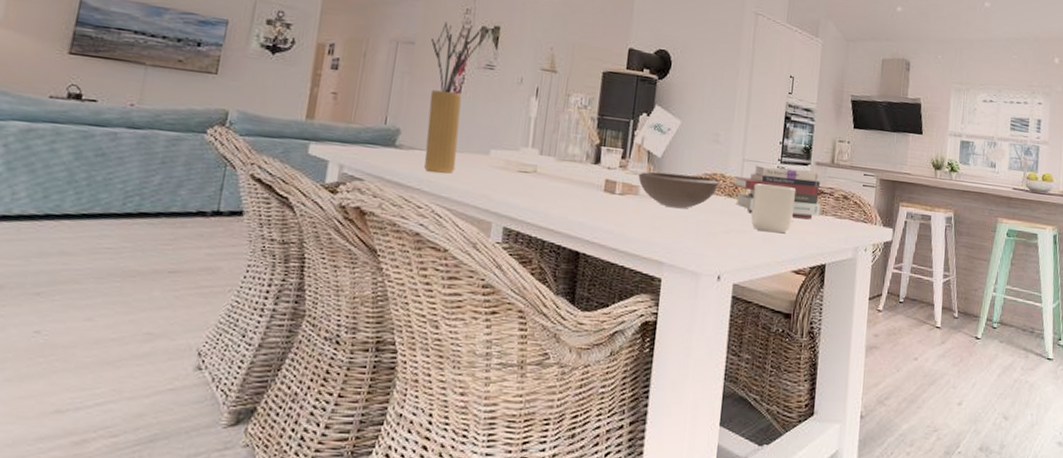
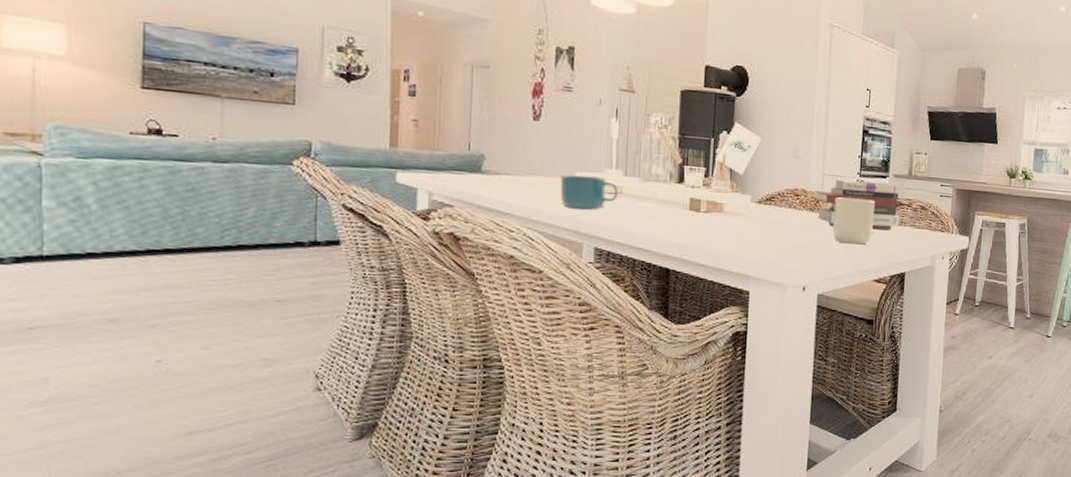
vase: present [424,22,483,175] -> none [506,43,557,198]
cup: none [473,152,533,189] -> present [560,174,618,211]
bowl: present [638,171,719,209] -> none [722,189,801,224]

